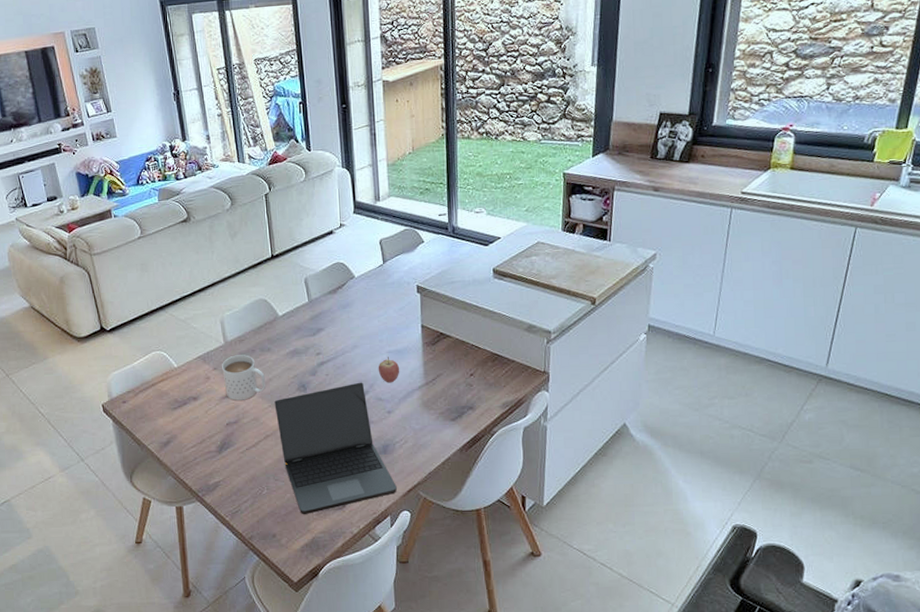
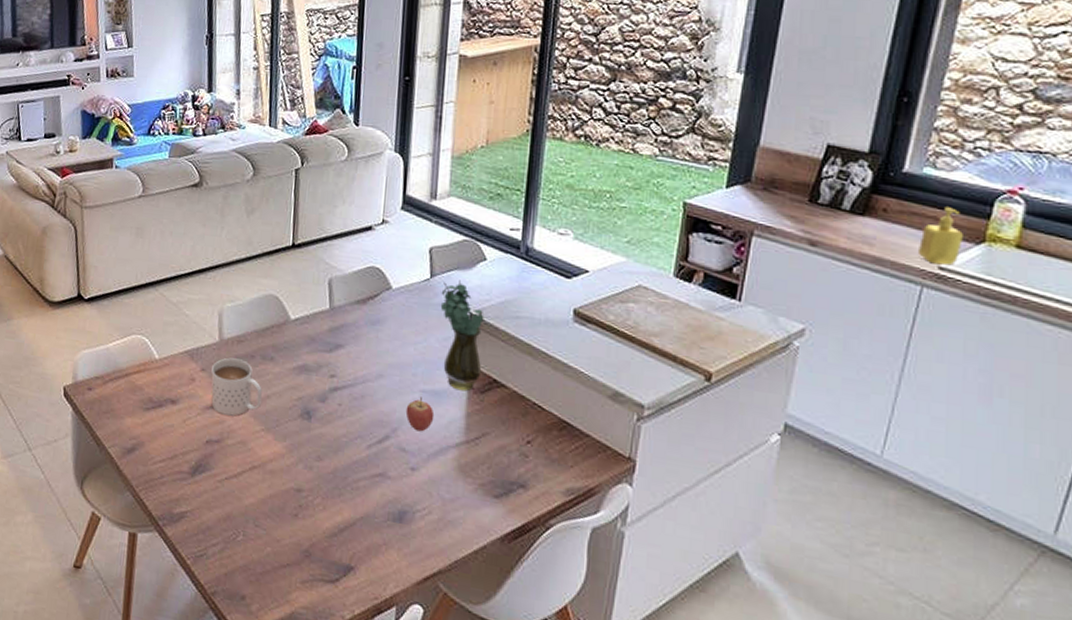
laptop: present [274,382,397,514] -> none [268,422,410,580]
vase: none [393,261,431,346] -> present [440,279,484,392]
soap dispenser: none [727,147,756,191] -> present [919,207,963,266]

